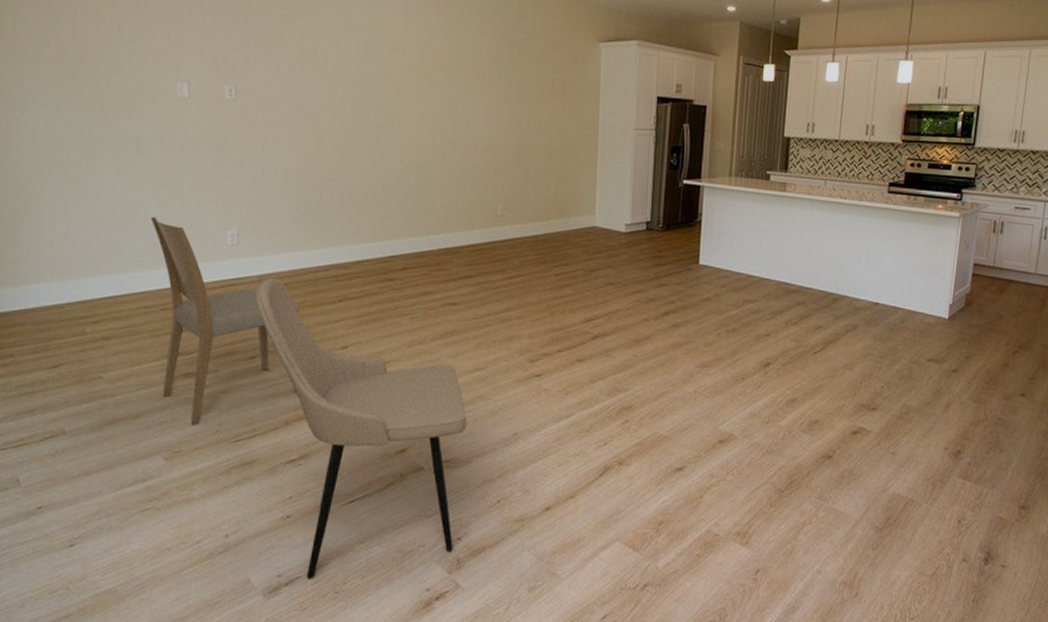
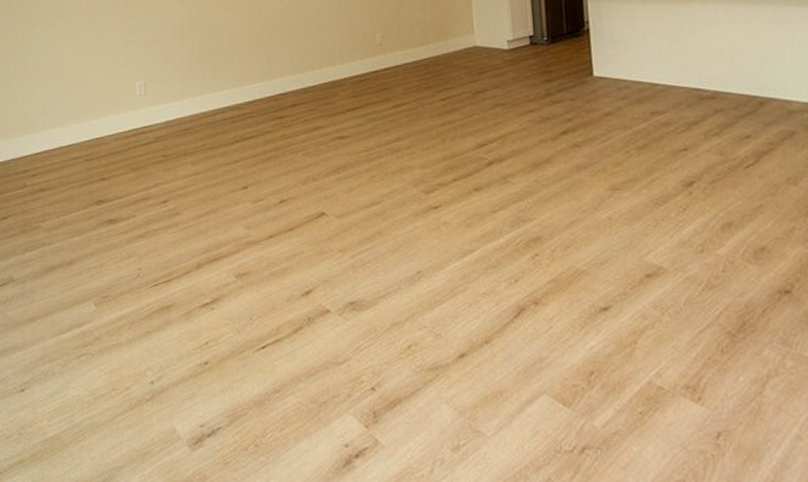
dining chair: present [150,217,299,425] -> none [73,75,205,270]
dining chair: present [254,278,467,579] -> none [162,124,369,431]

